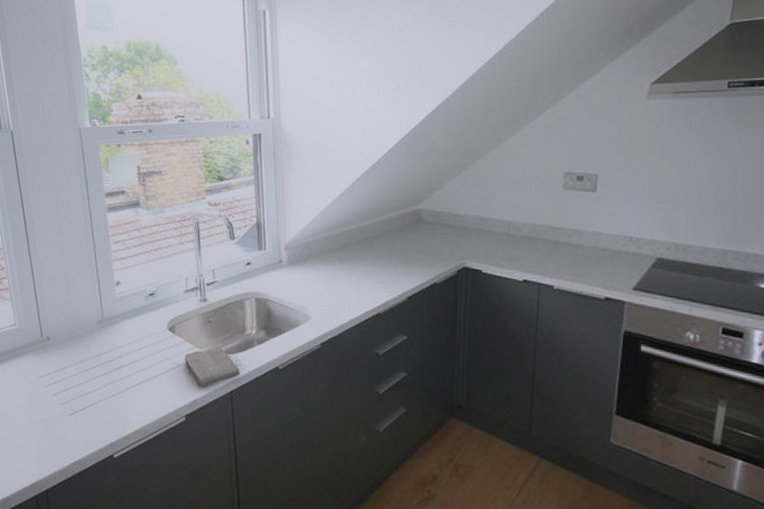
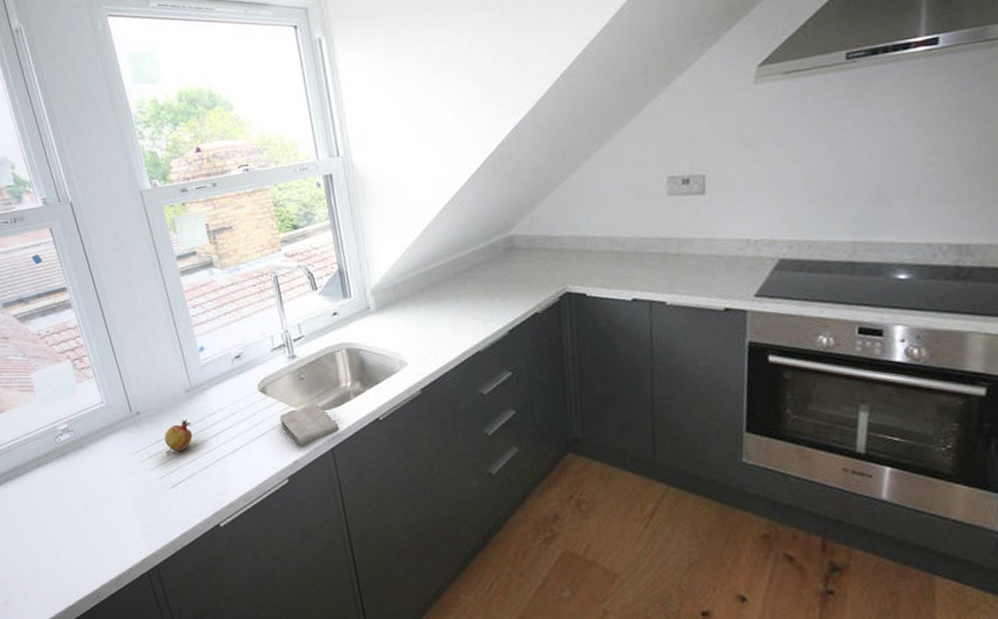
fruit: none [69,348,99,381] -> present [164,419,193,454]

